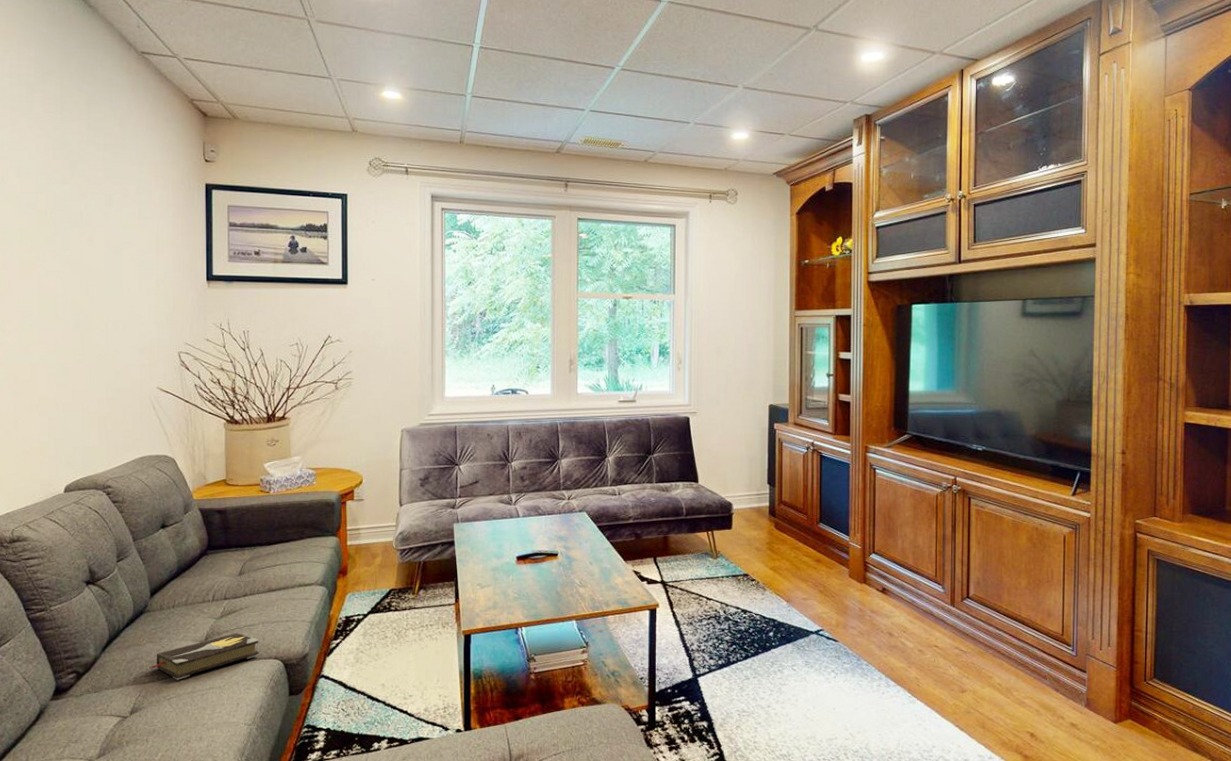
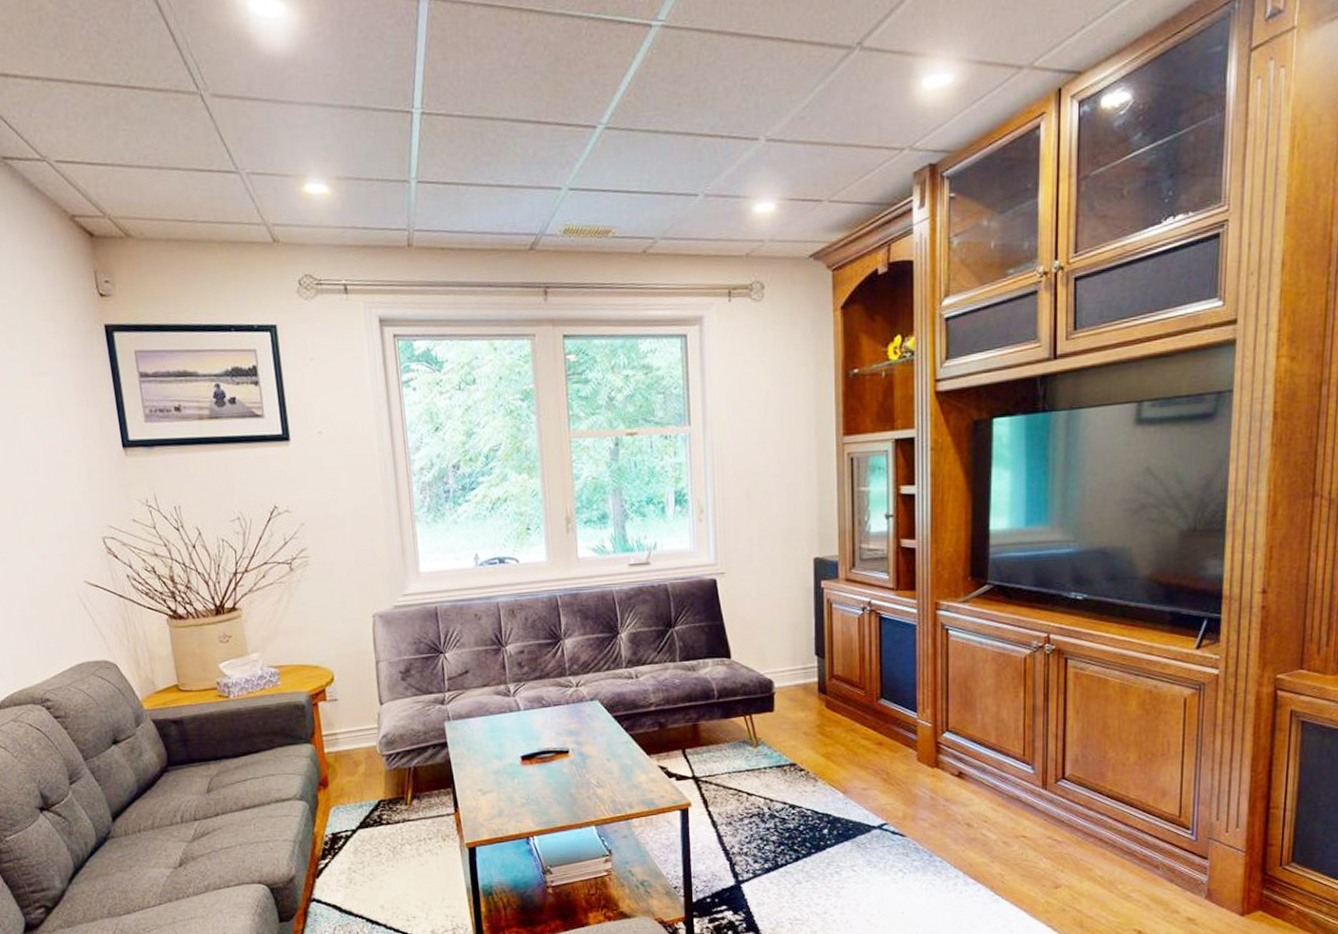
hardback book: present [149,632,259,680] -> none [123,856,241,911]

